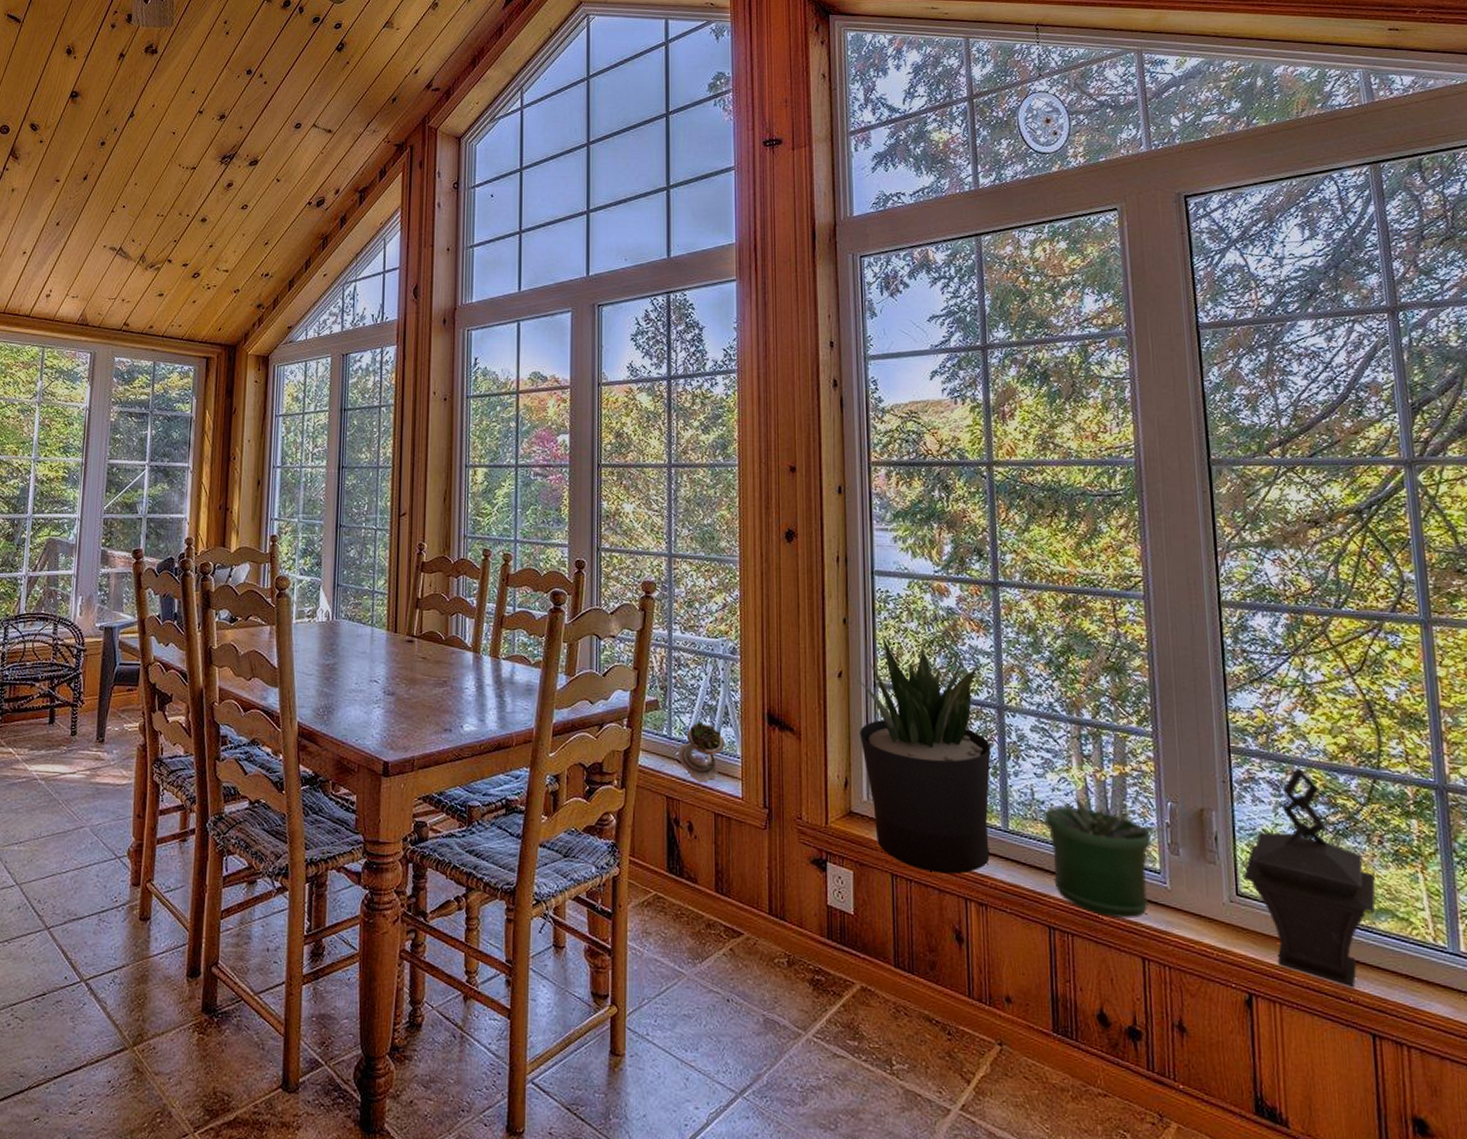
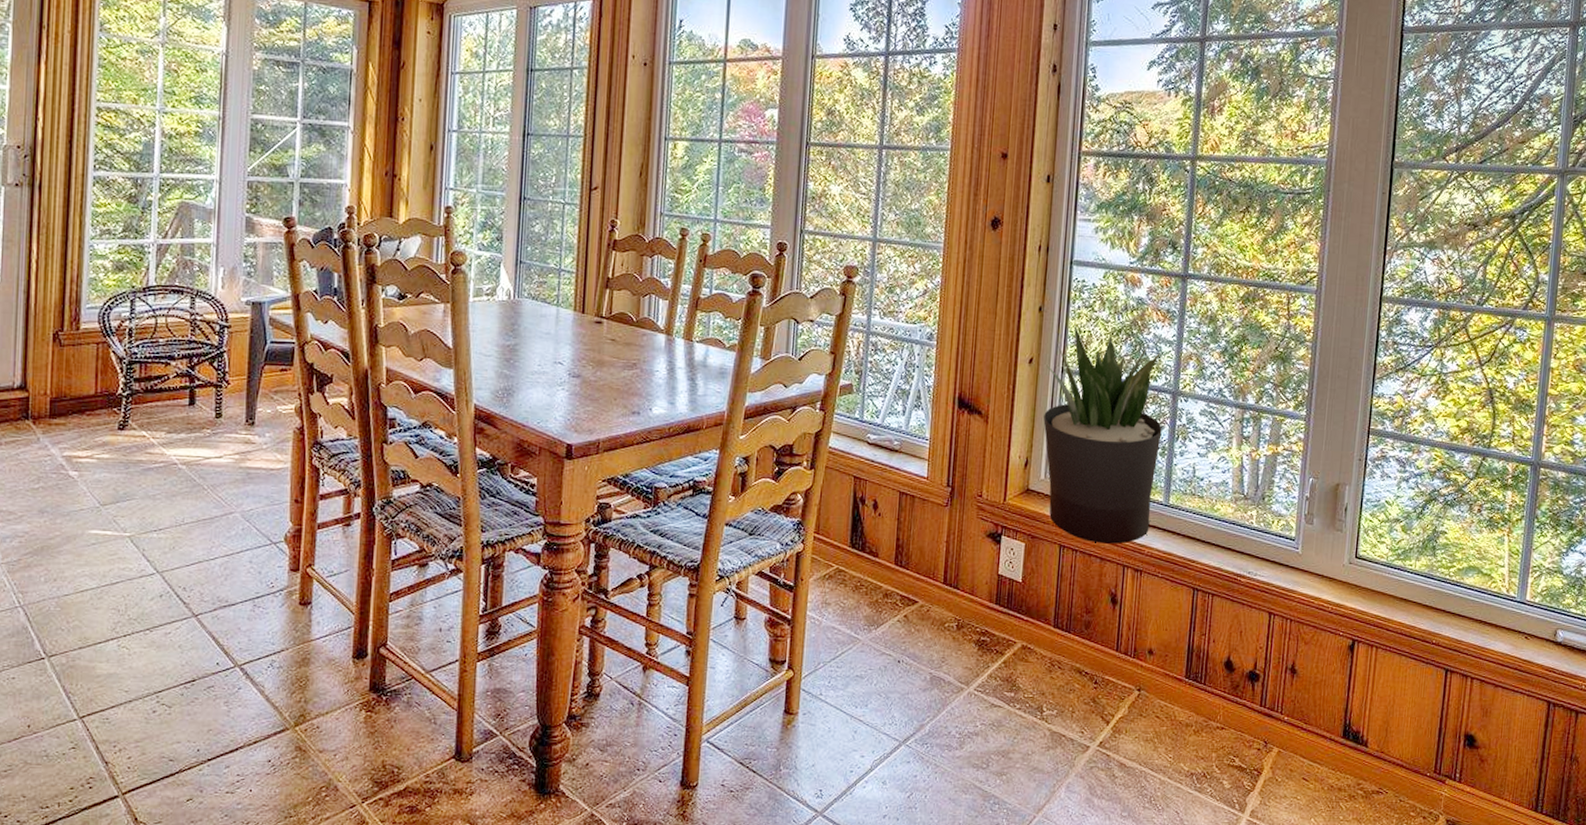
succulent plant: present [677,722,725,783] -> none [867,405,915,463]
planter: present [1023,796,1188,919] -> none [1185,473,1323,580]
lantern: present [1242,767,1376,990] -> none [1362,447,1470,634]

